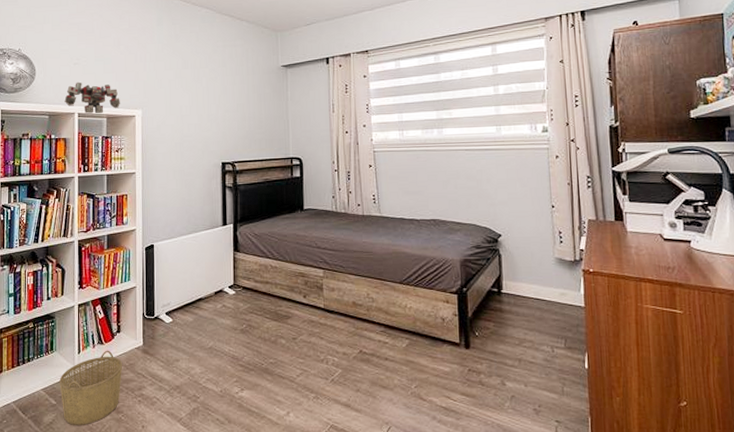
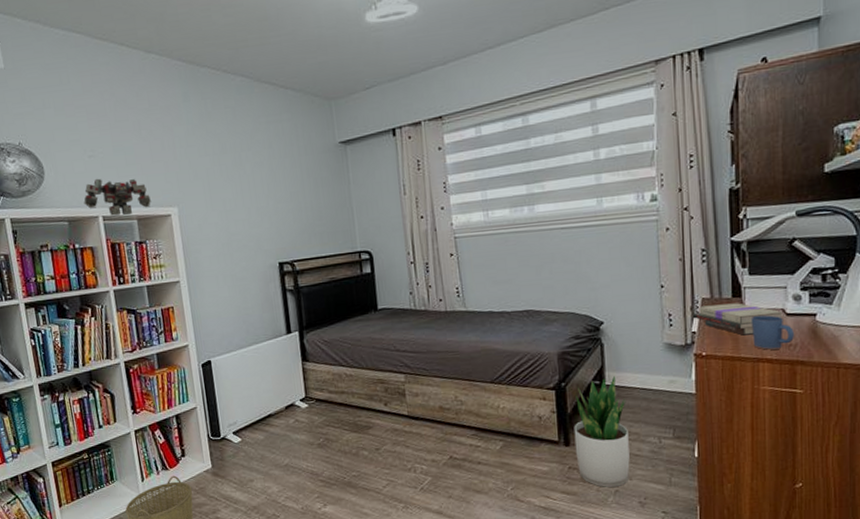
planter: none [474,285,525,393] -> present [574,376,630,488]
books: none [581,226,661,256] -> present [693,303,783,336]
mug: none [632,238,672,271] -> present [750,314,794,350]

